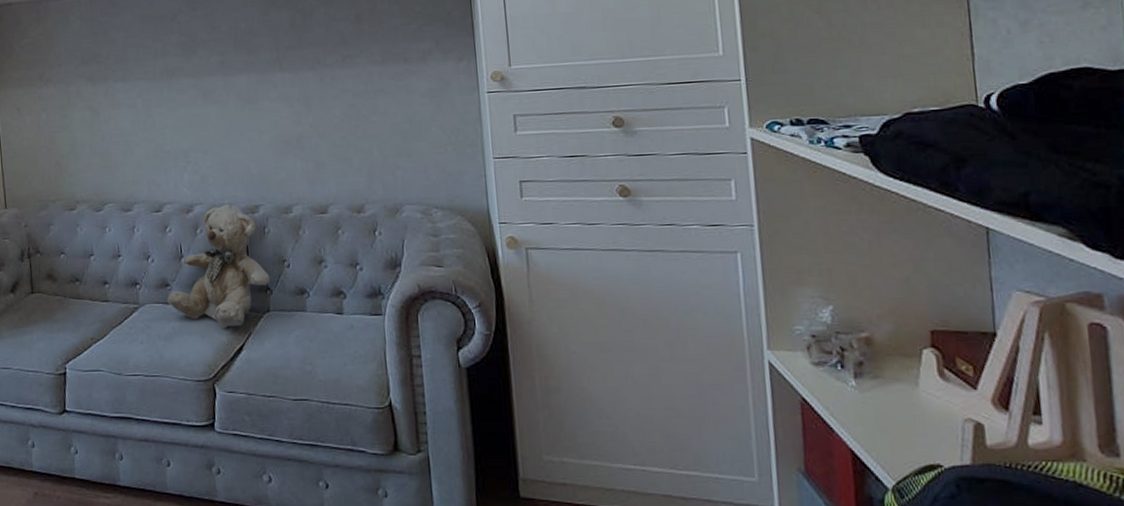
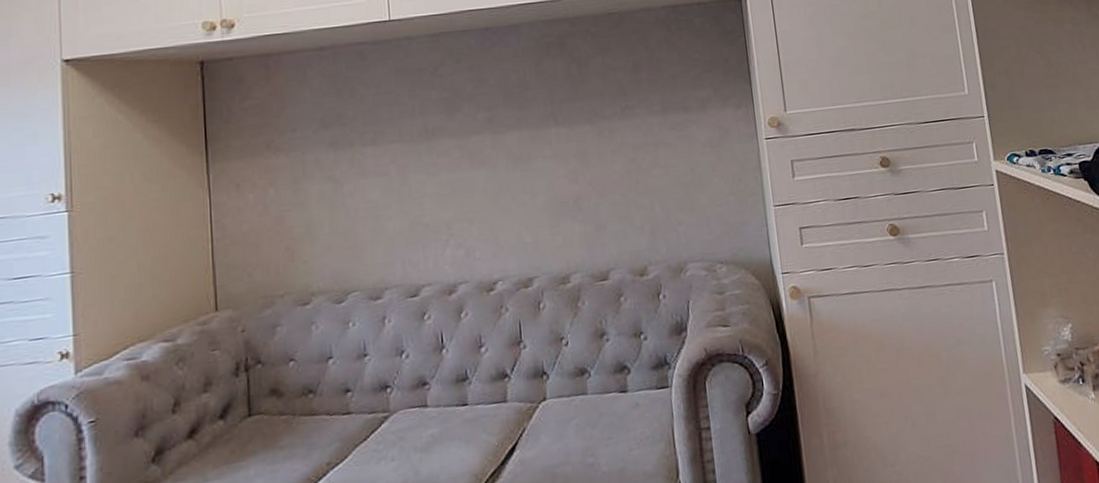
teddy bear: present [167,203,270,329] -> none [424,279,547,428]

